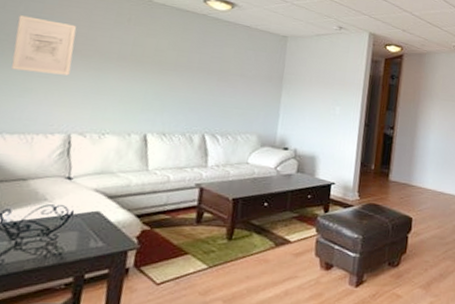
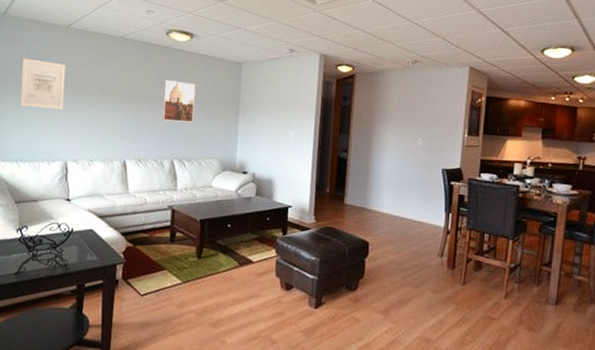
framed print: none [193,49,235,96] -> present [162,80,196,123]

